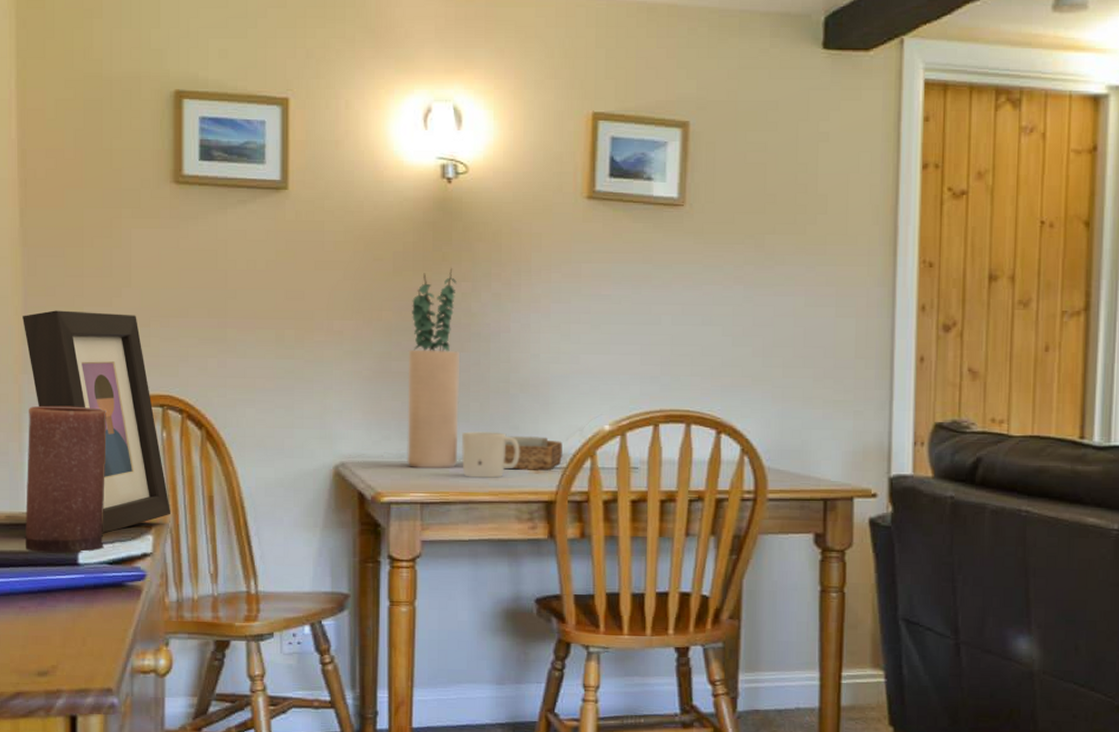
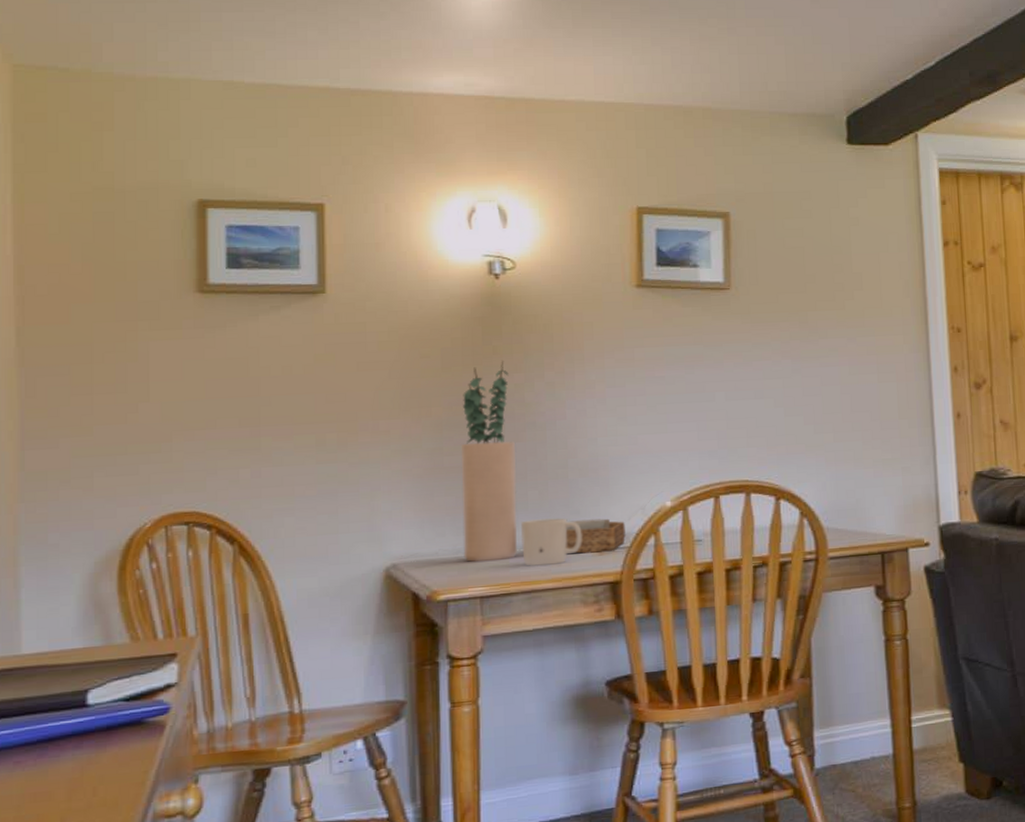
picture frame: present [23,310,170,534] -> none [19,430,198,669]
candle: present [25,405,106,554] -> none [20,532,121,699]

